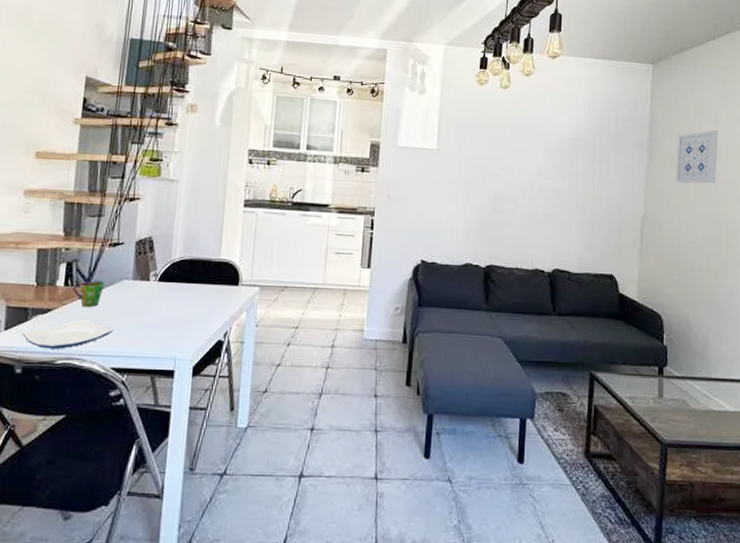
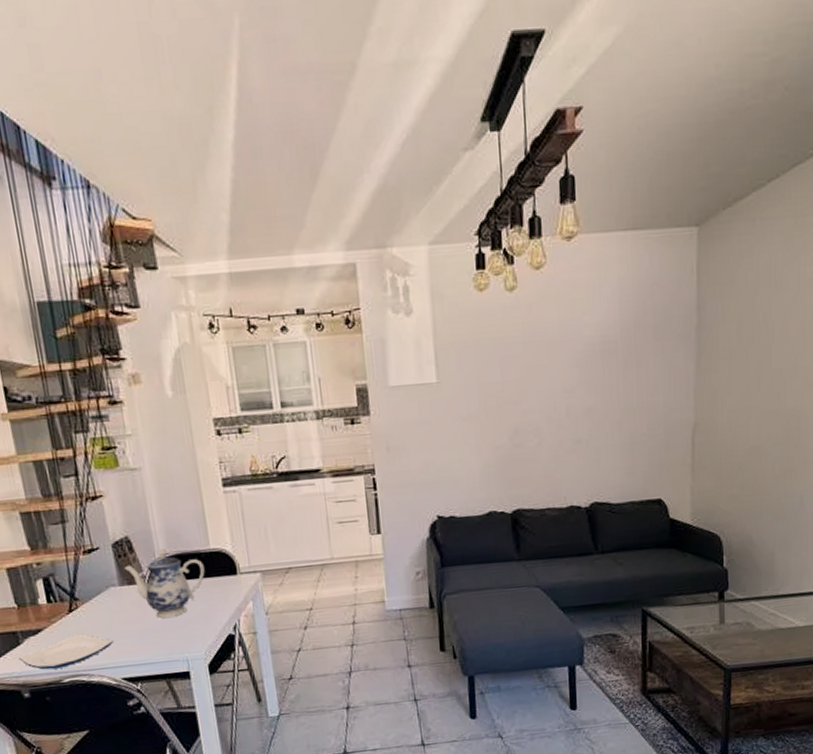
cup: present [73,280,104,308] -> none [58,591,91,622]
teapot: none [141,251,211,317] -> present [124,548,205,619]
wall art: present [675,130,718,184] -> none [731,302,784,378]

